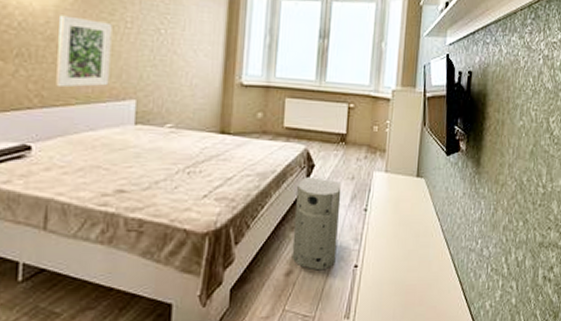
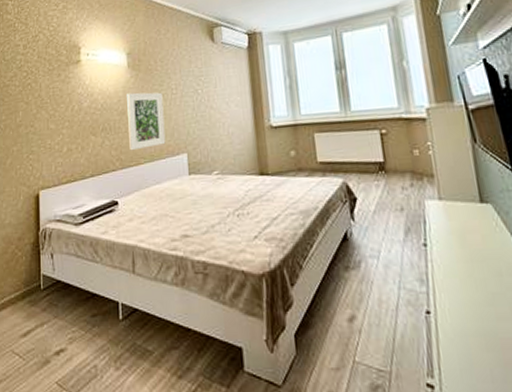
air purifier: present [292,177,342,271] -> none [343,211,402,317]

